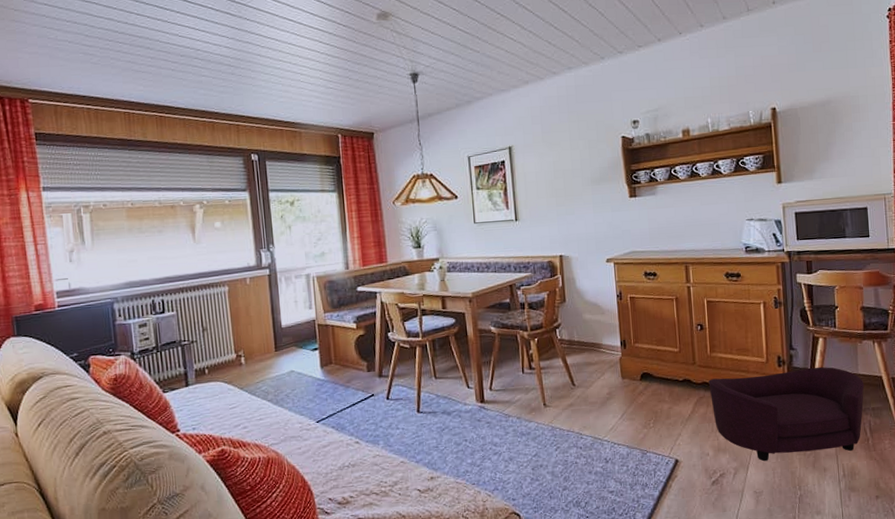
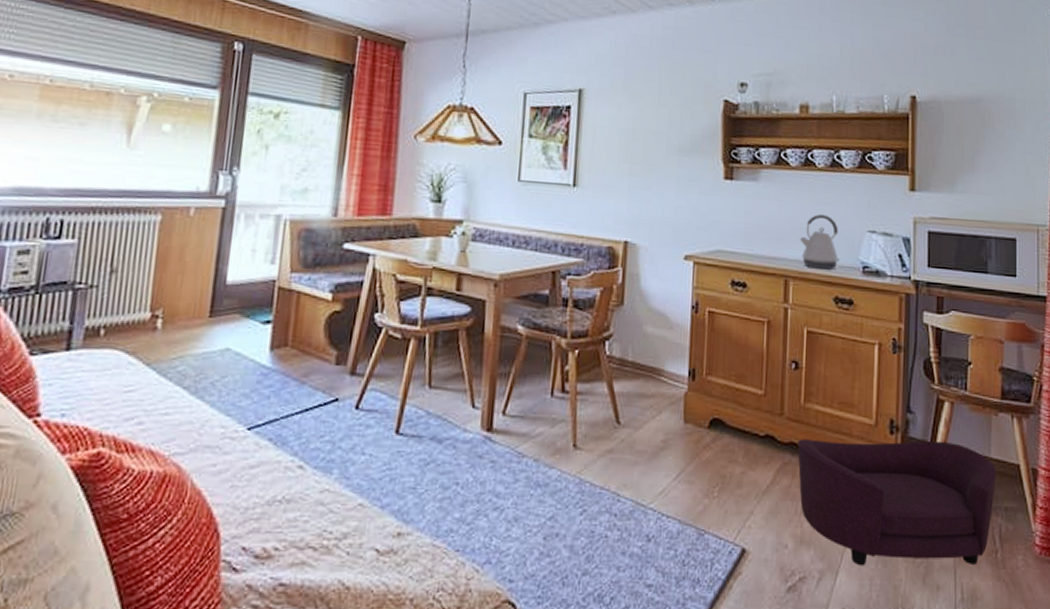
kettle: none [694,212,727,254] -> present [800,214,840,270]

